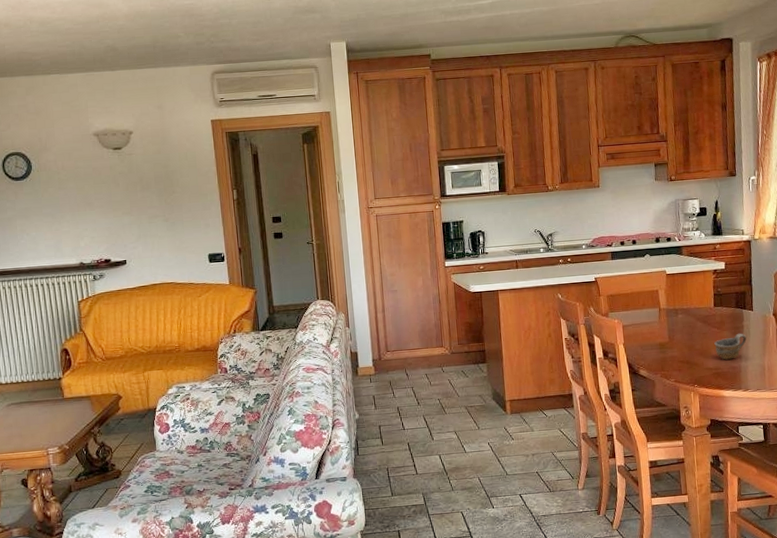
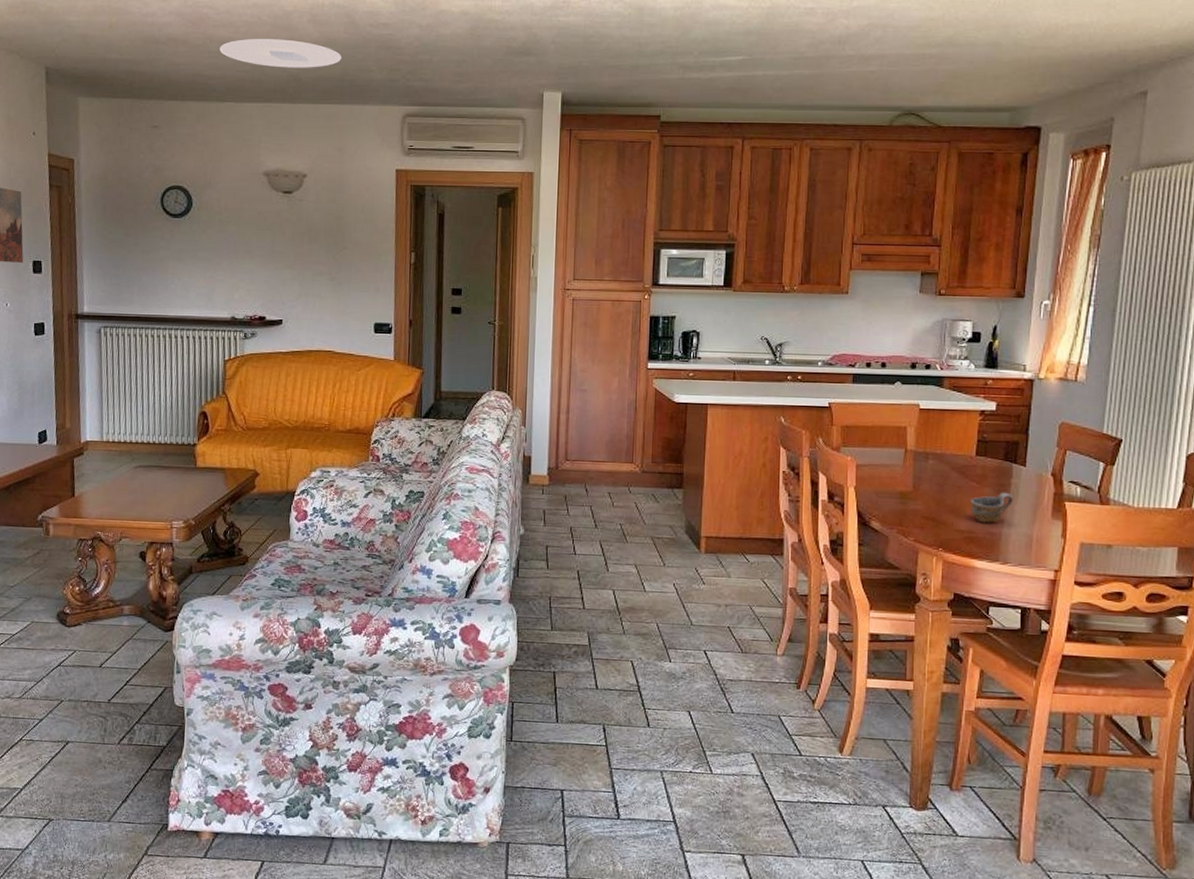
ceiling light: none [40,15,152,41] -> present [219,39,342,68]

